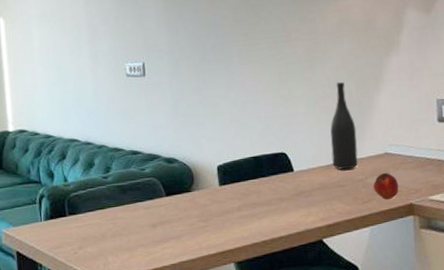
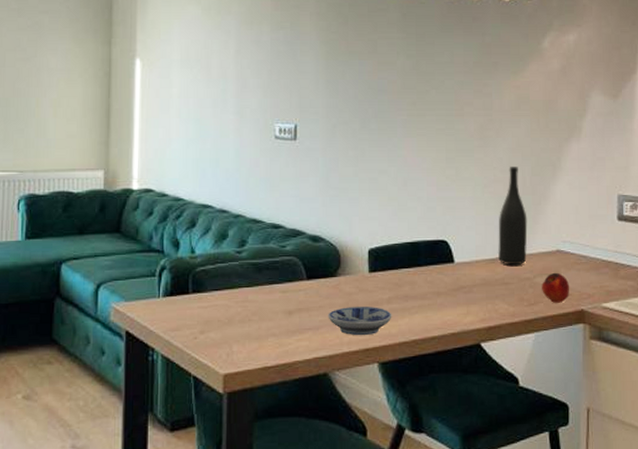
bowl: none [187,215,243,241] -> present [328,306,392,336]

